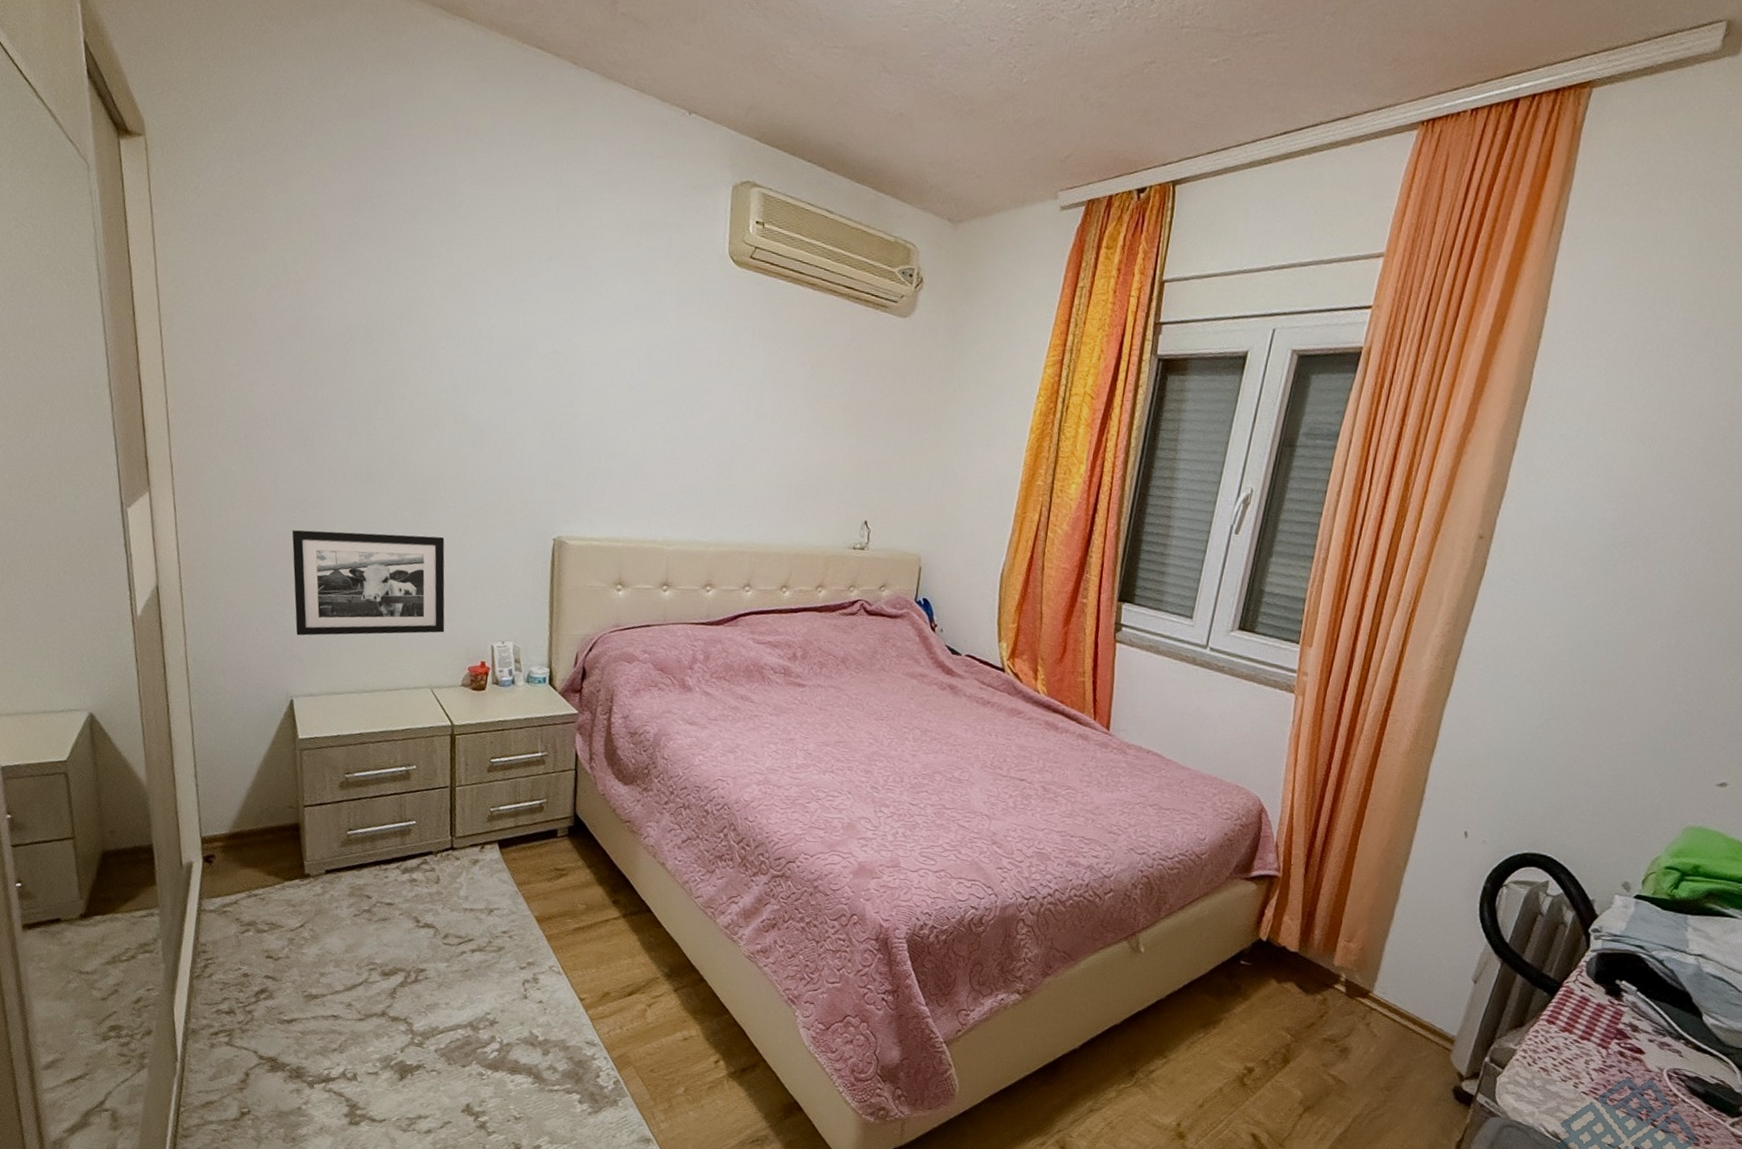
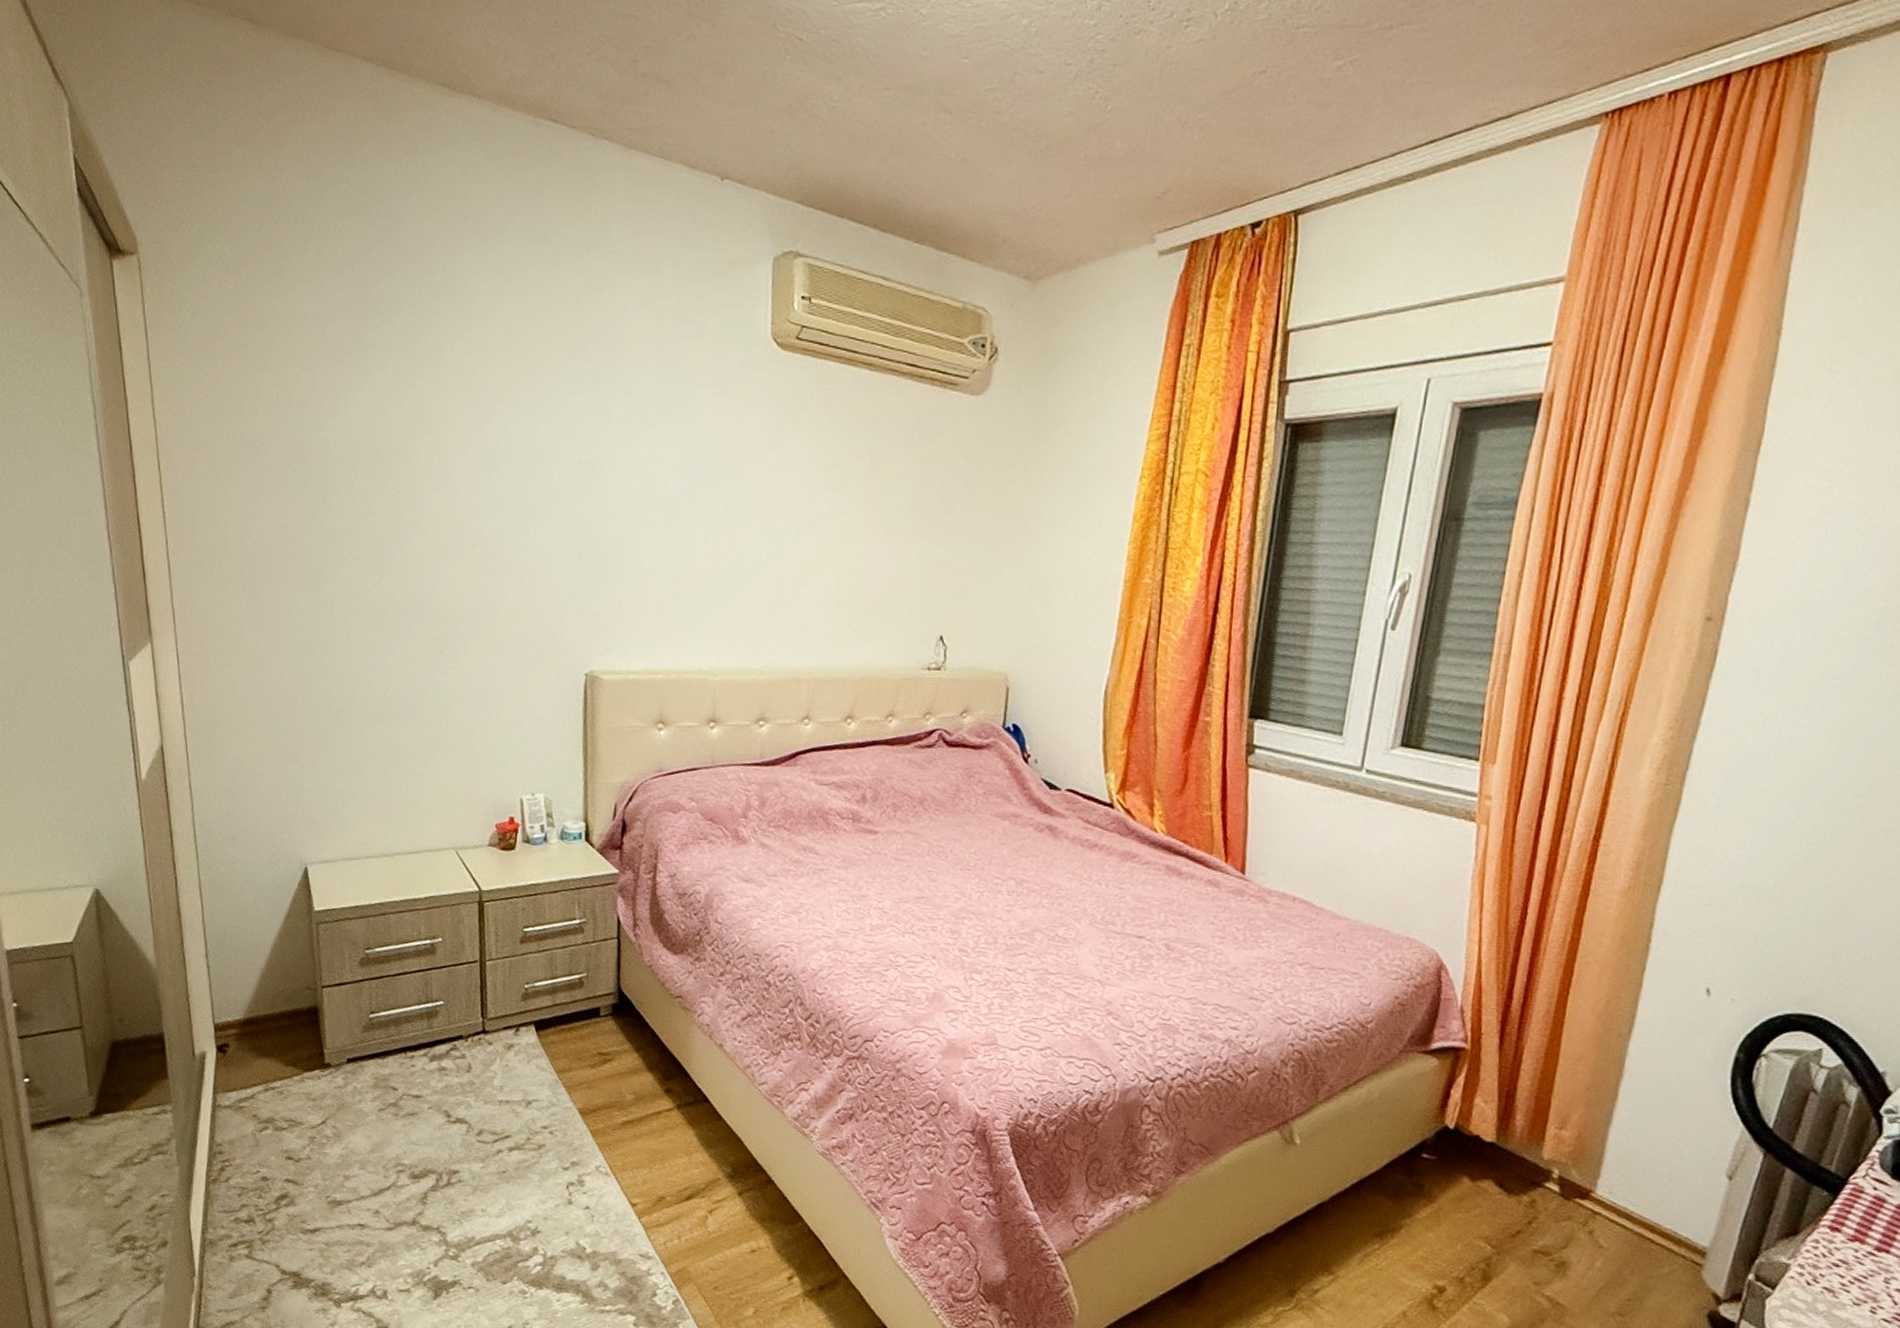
picture frame: present [292,530,445,636] -> none [301,677,469,796]

